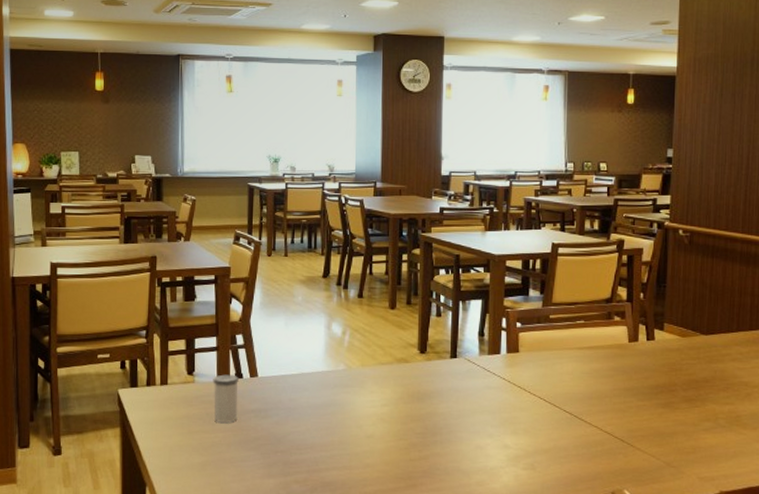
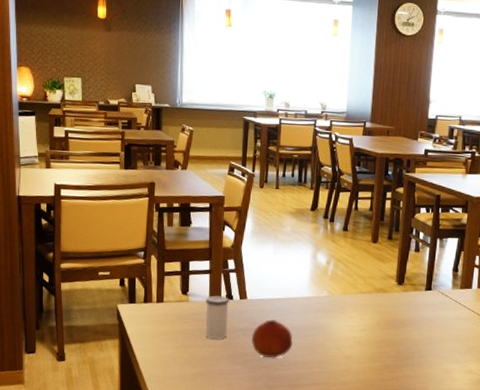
fruit: none [264,398,309,442] -> present [251,319,293,359]

